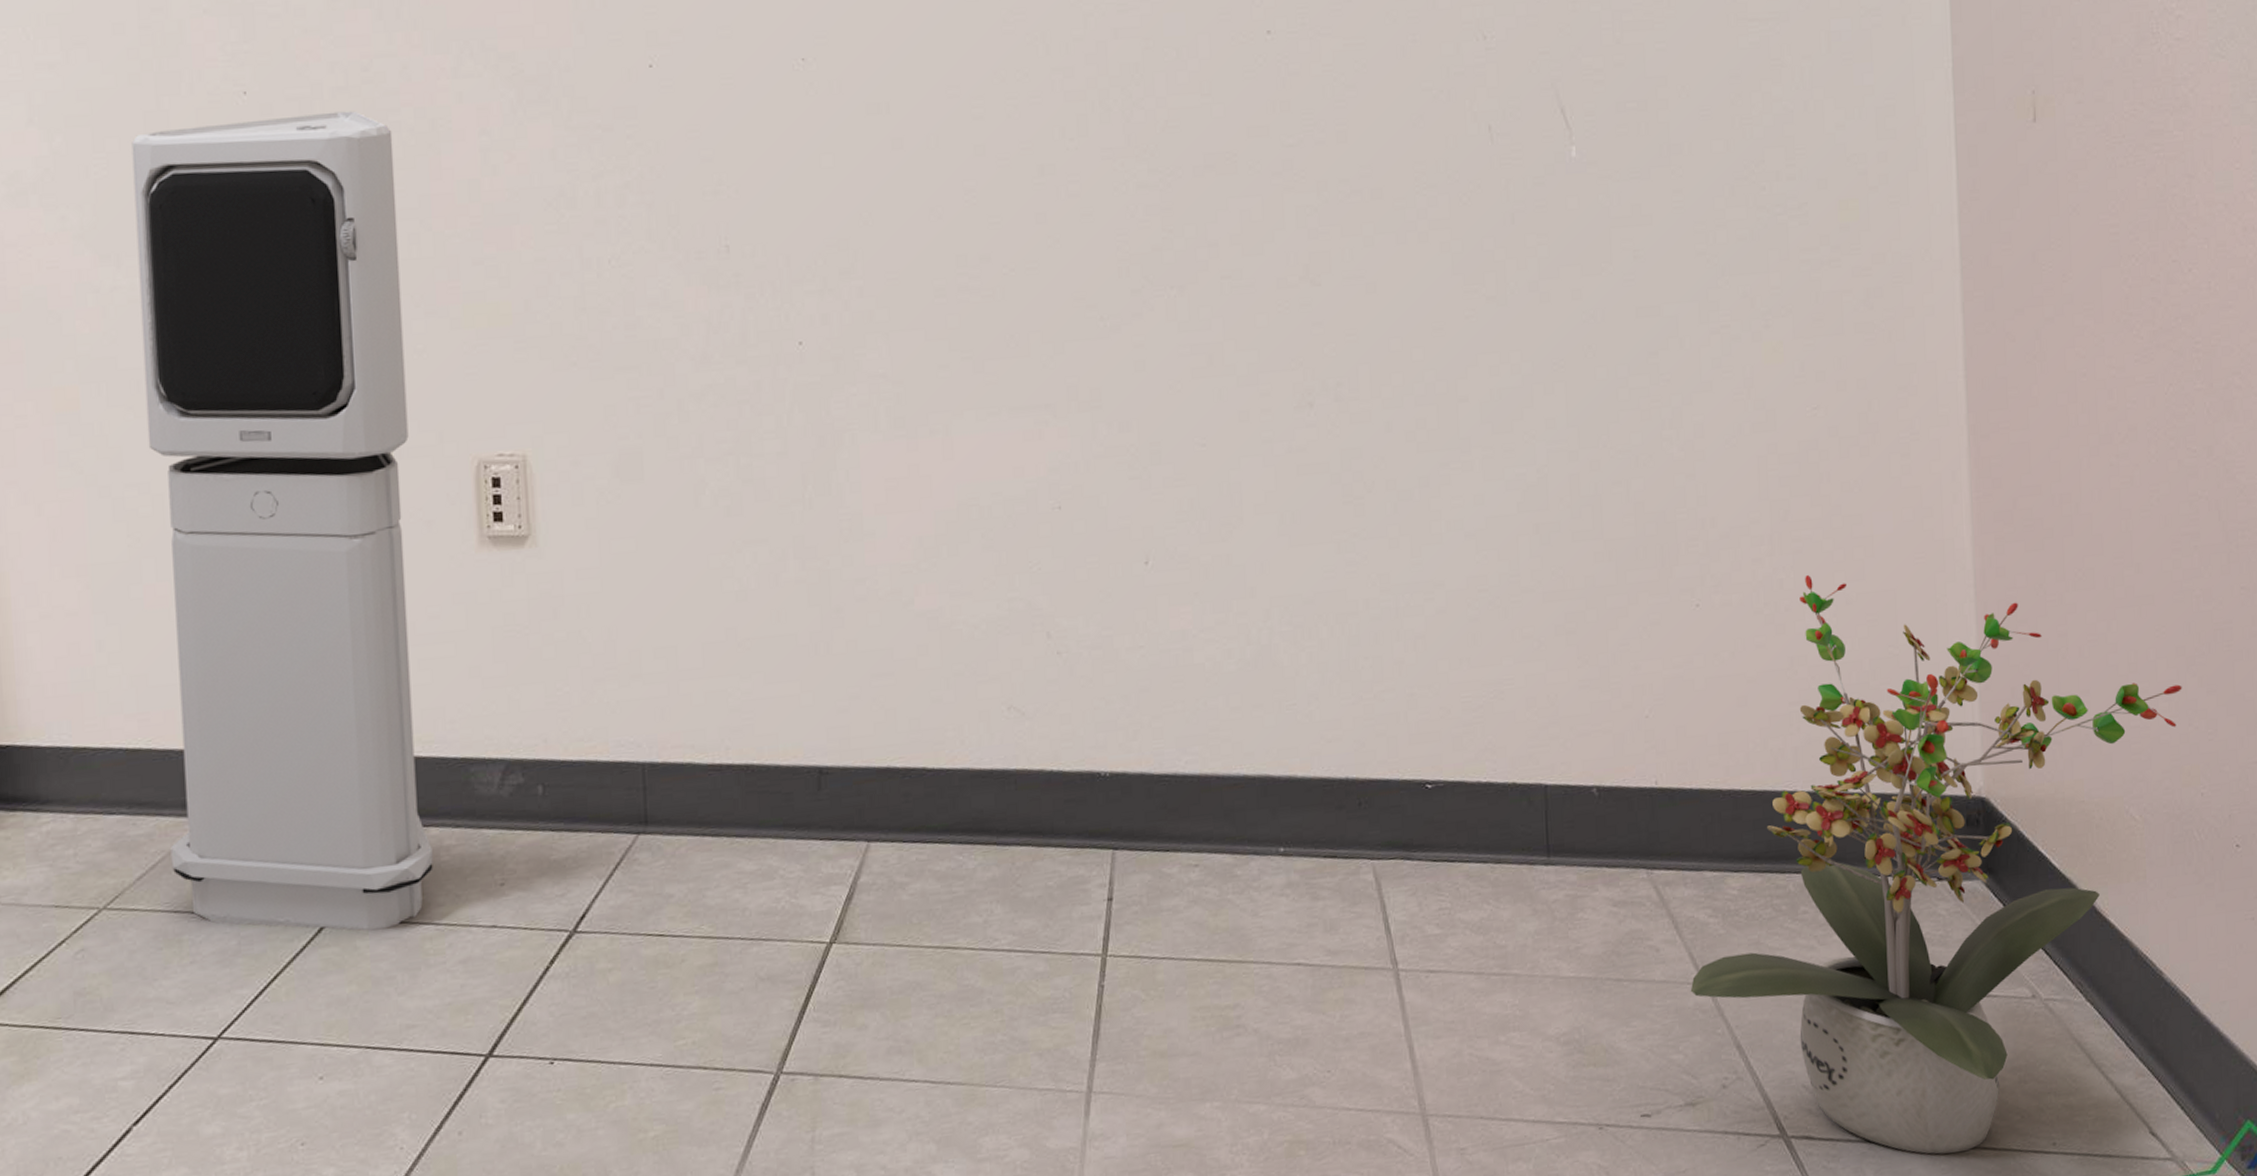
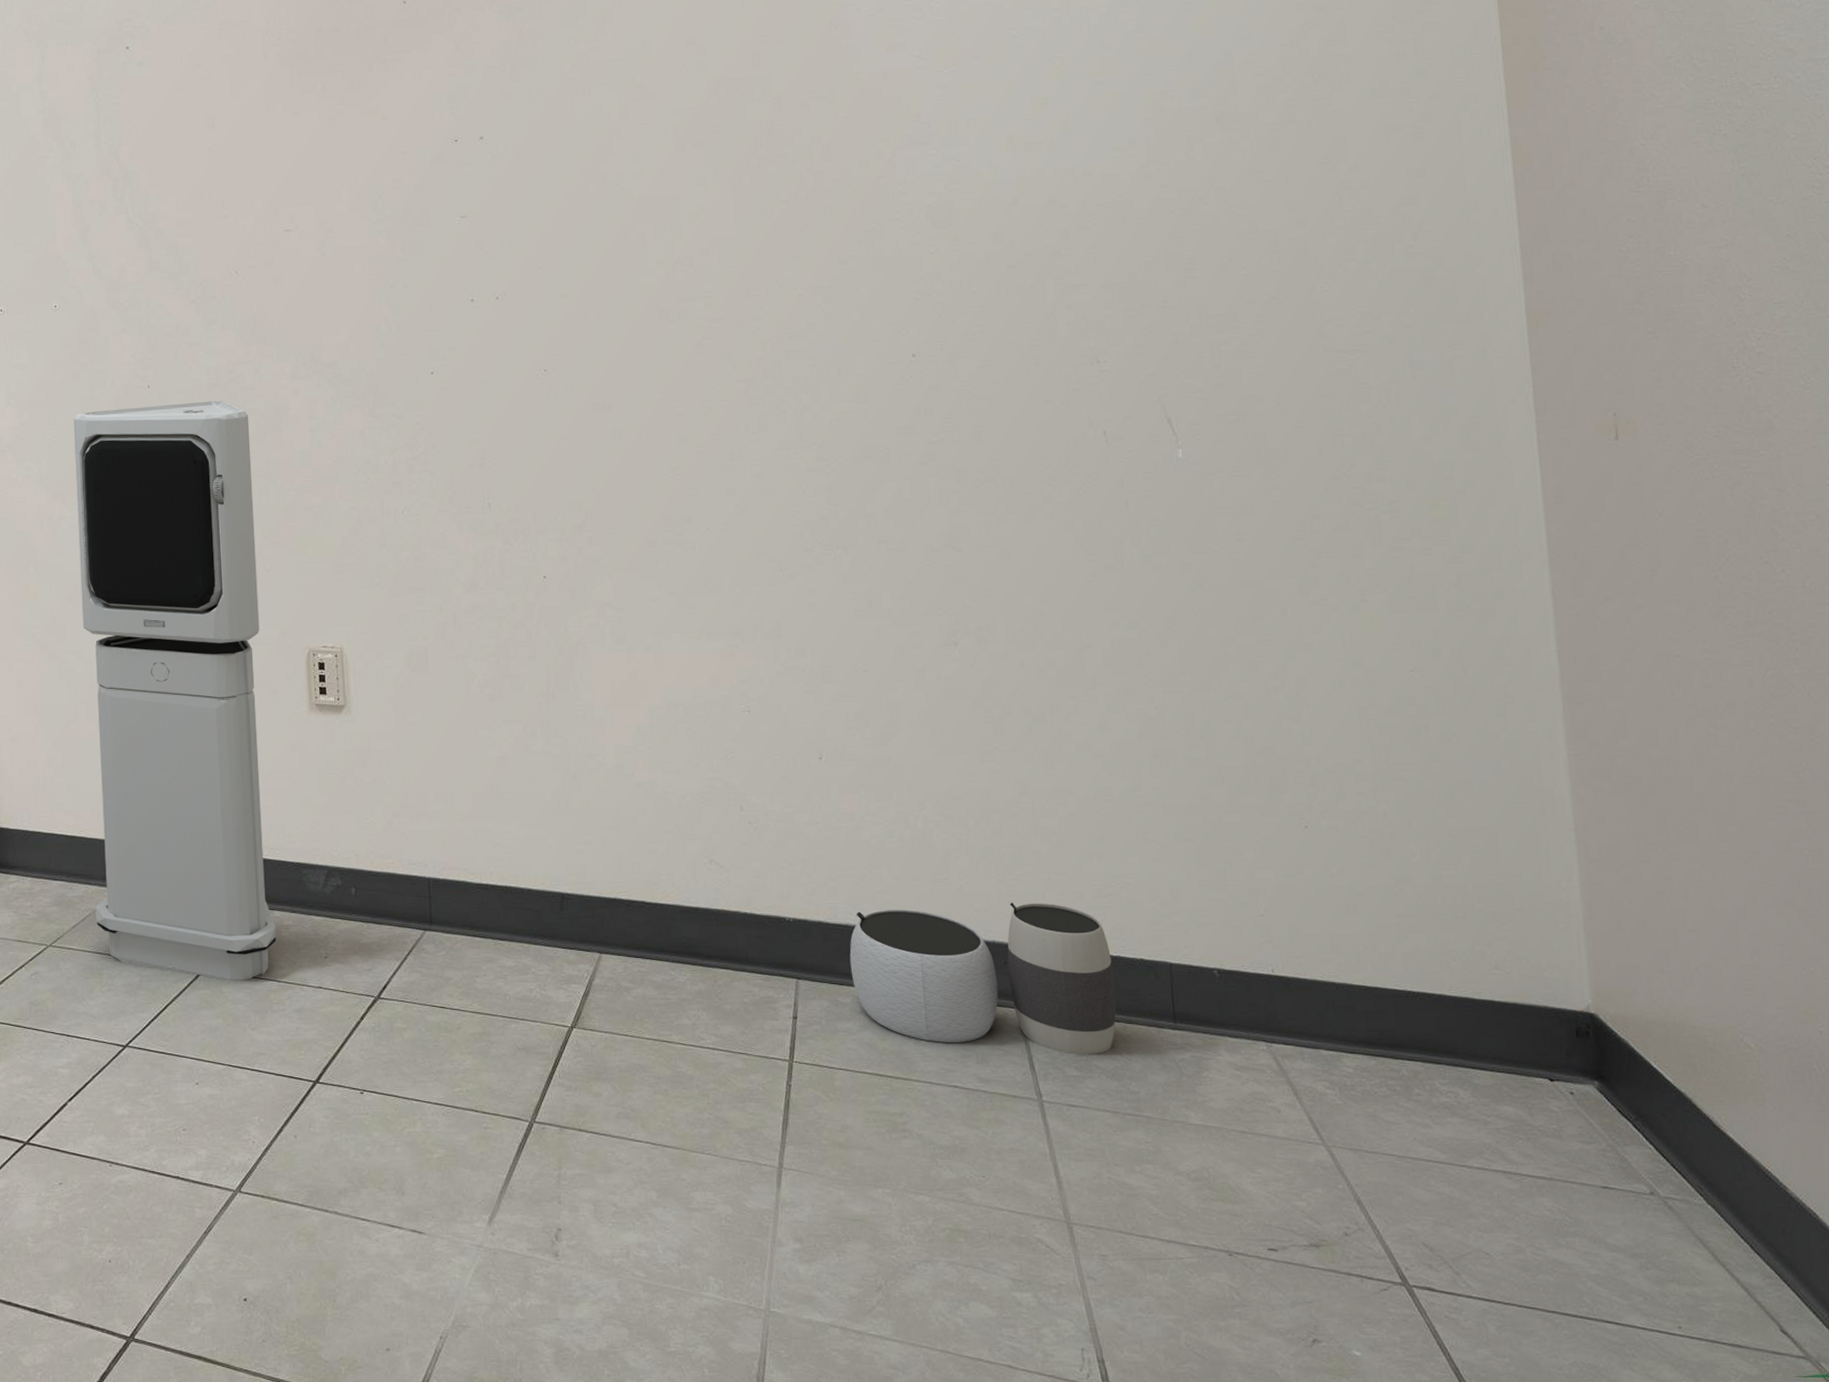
waste basket: none [1177,724,1484,912] -> present [849,902,1116,1055]
potted plant: present [1690,575,2182,1155] -> none [1311,809,1794,1322]

